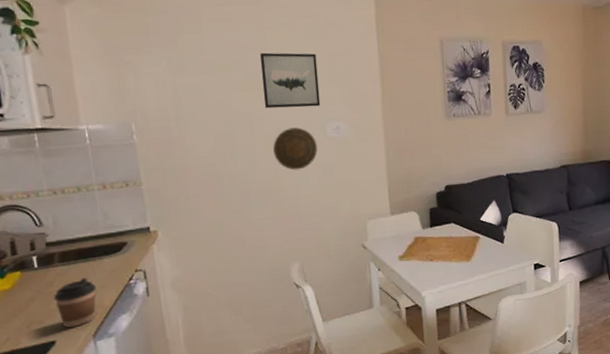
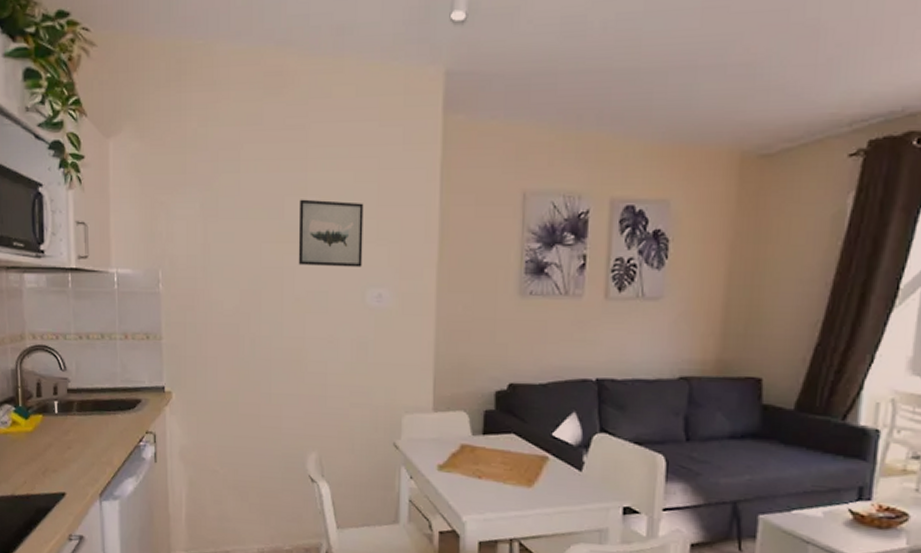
coffee cup: present [54,278,96,328] -> none [69,432,107,482]
decorative plate: present [273,127,318,170] -> none [303,291,353,342]

